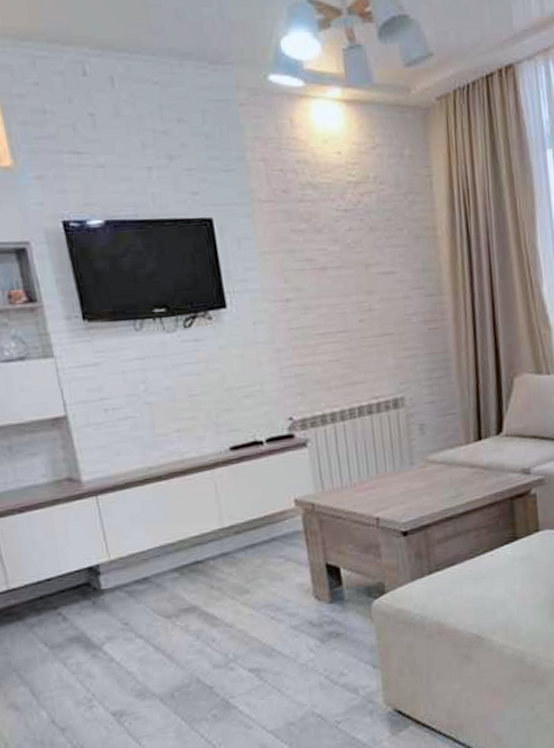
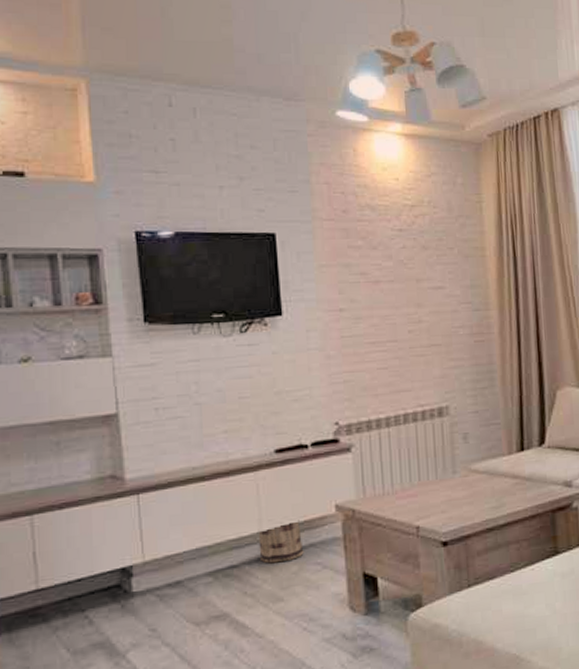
basket: none [219,515,267,558] -> present [258,519,304,564]

